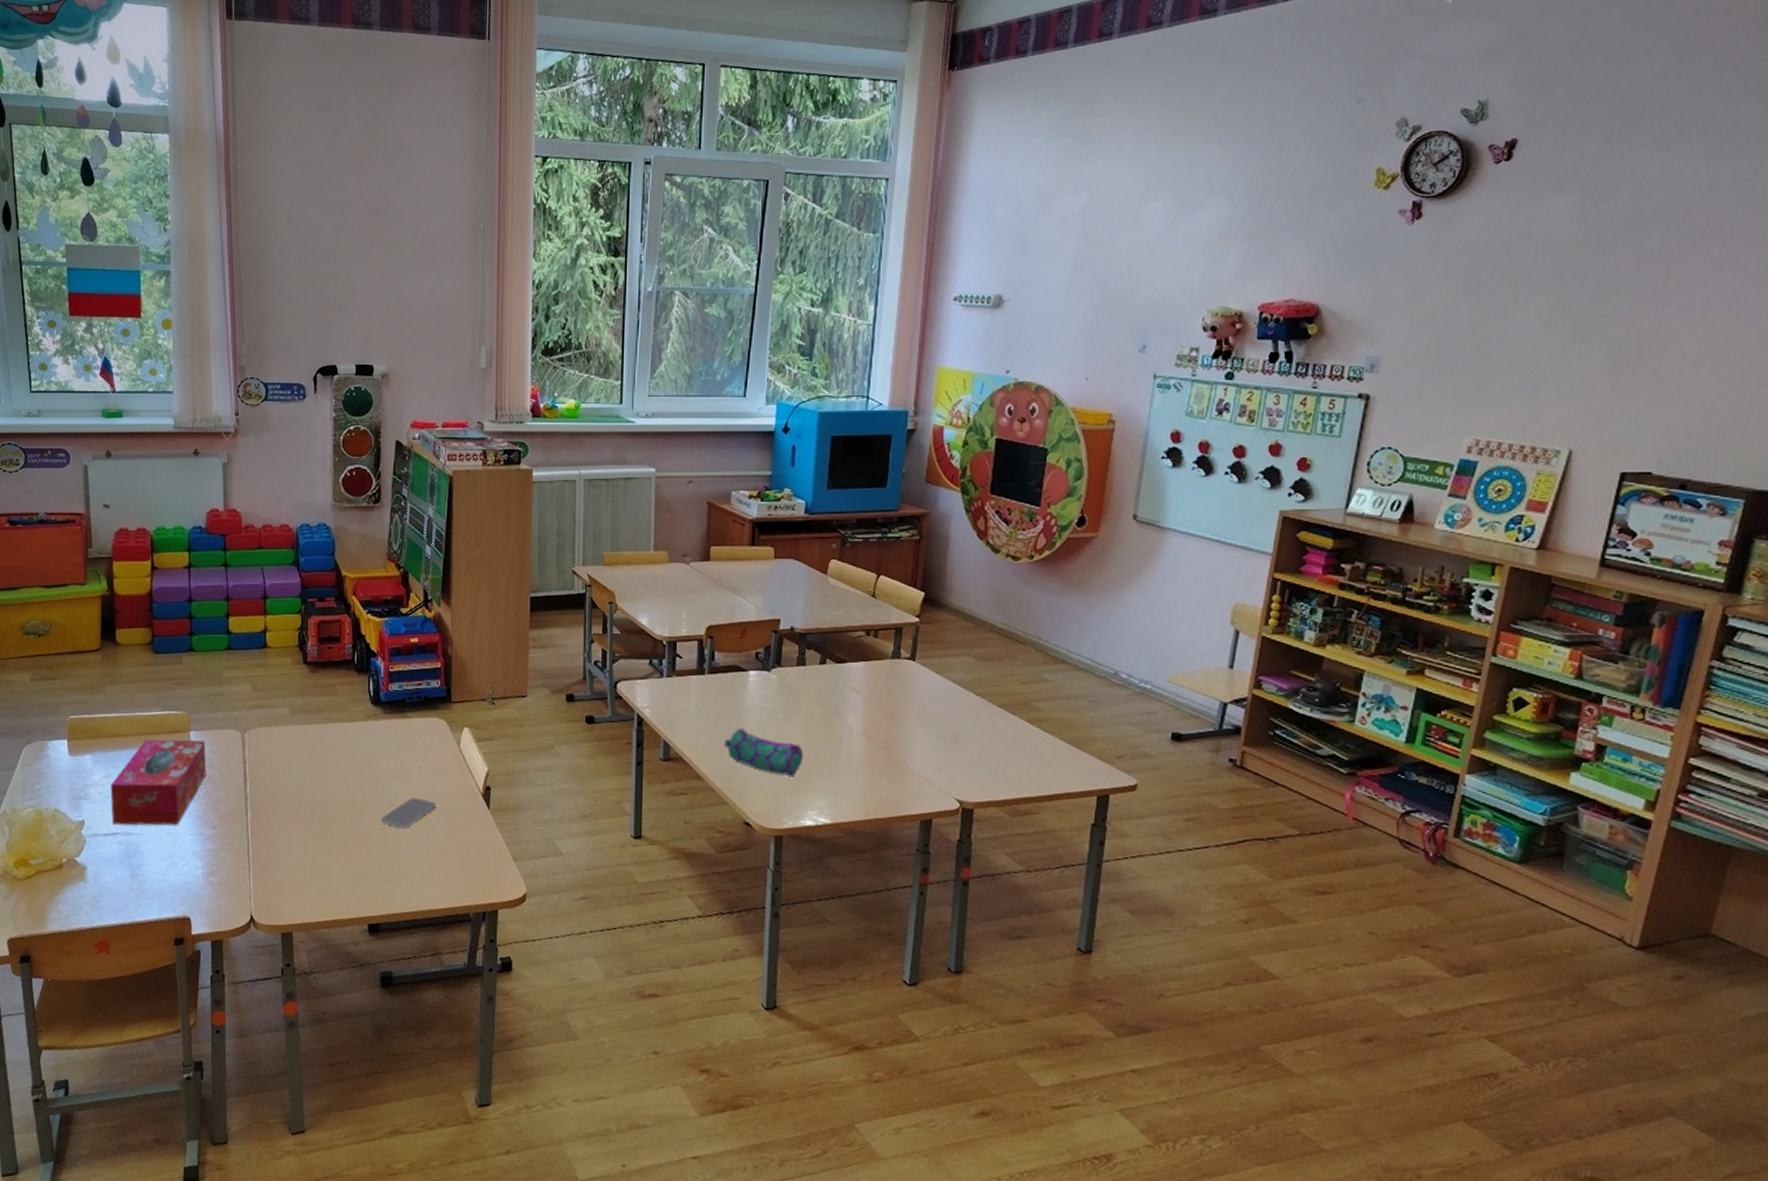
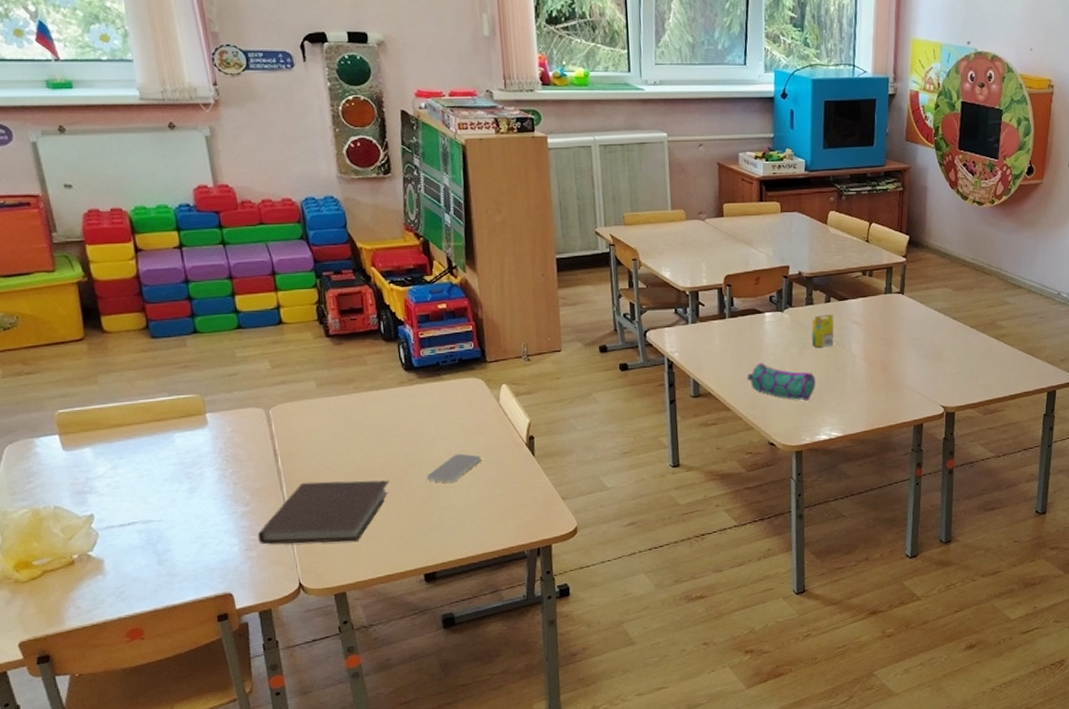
tissue box: present [110,739,207,825] -> none [119,421,231,514]
notebook: none [219,811,346,879] -> present [257,480,390,545]
crayon box: none [802,678,829,716] -> present [811,314,834,348]

